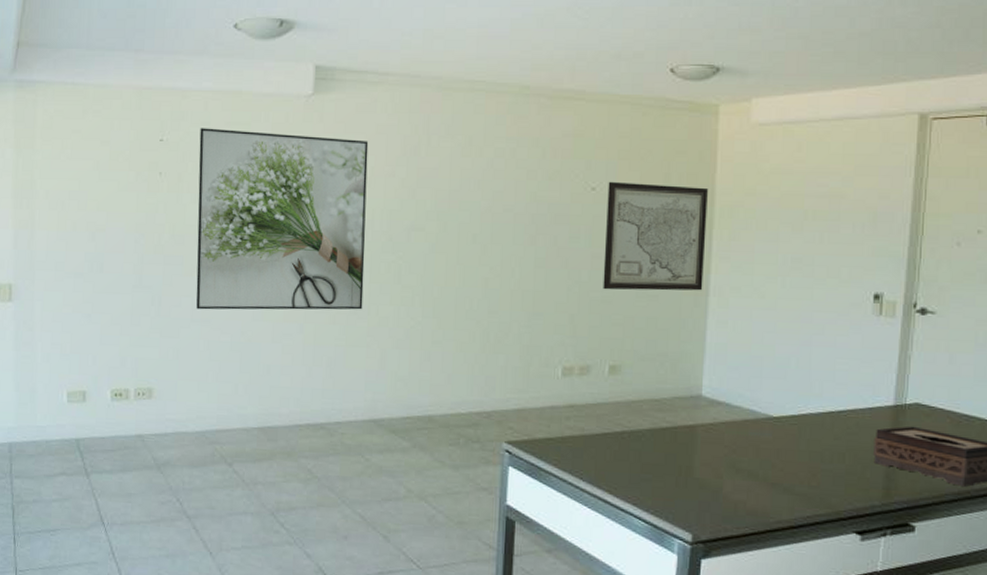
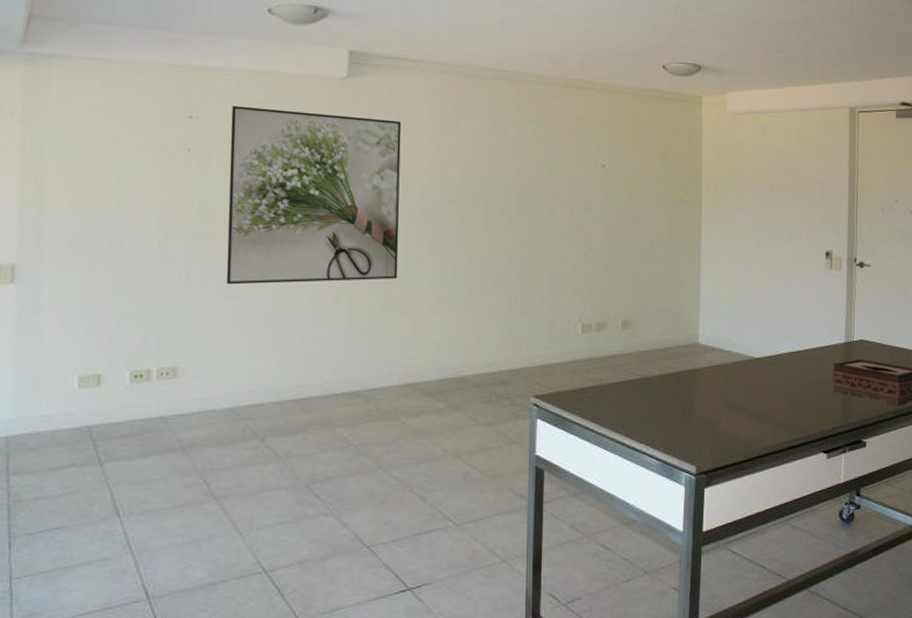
wall art: present [603,181,708,291] -> none [614,159,697,254]

